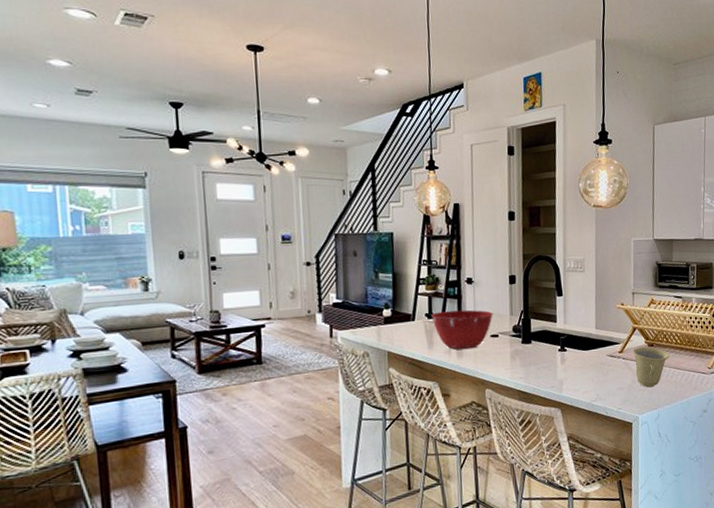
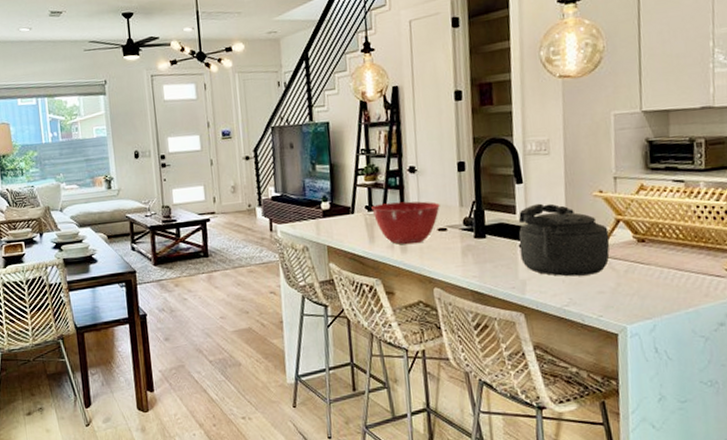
kettle: none [558,313,628,376] -> present [518,203,610,277]
cup: present [632,347,670,388] -> none [615,242,669,292]

